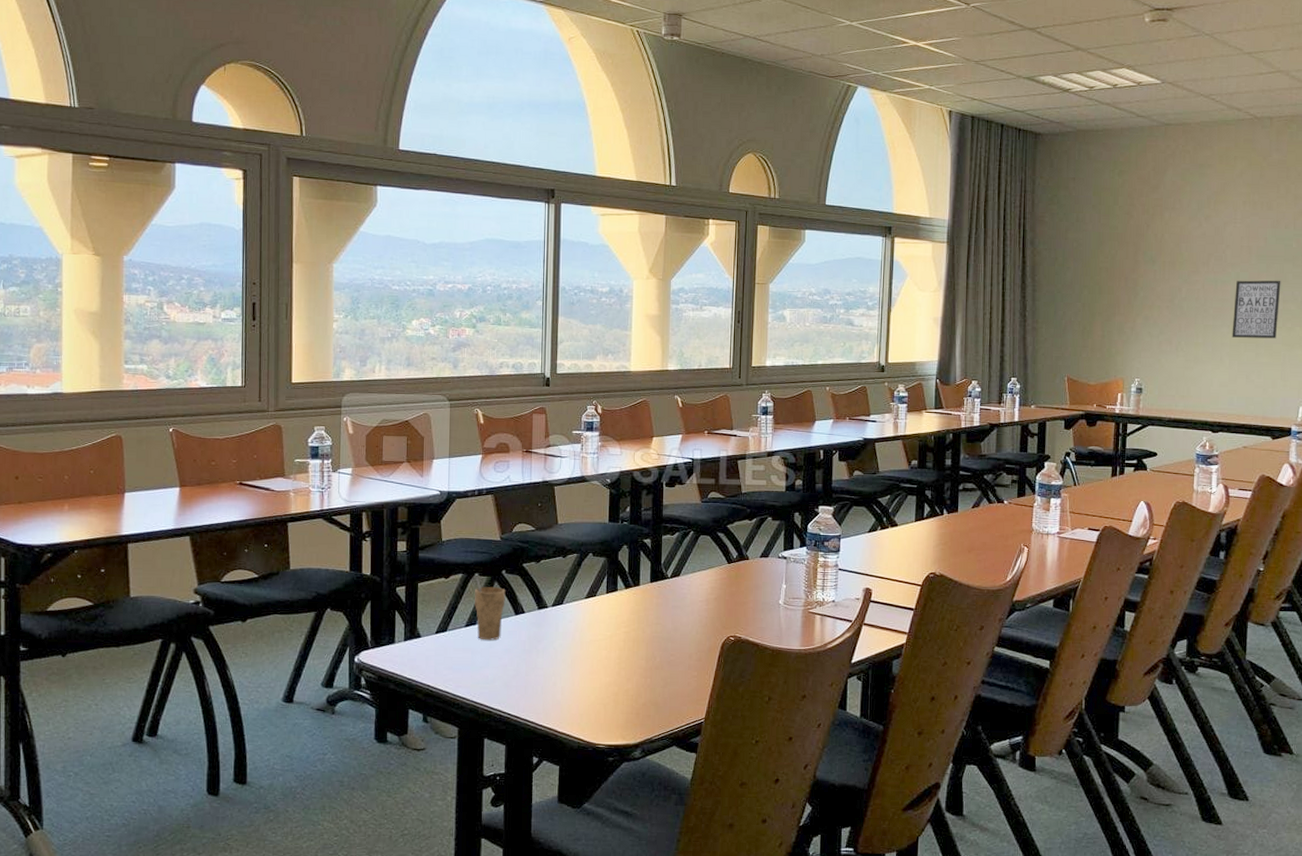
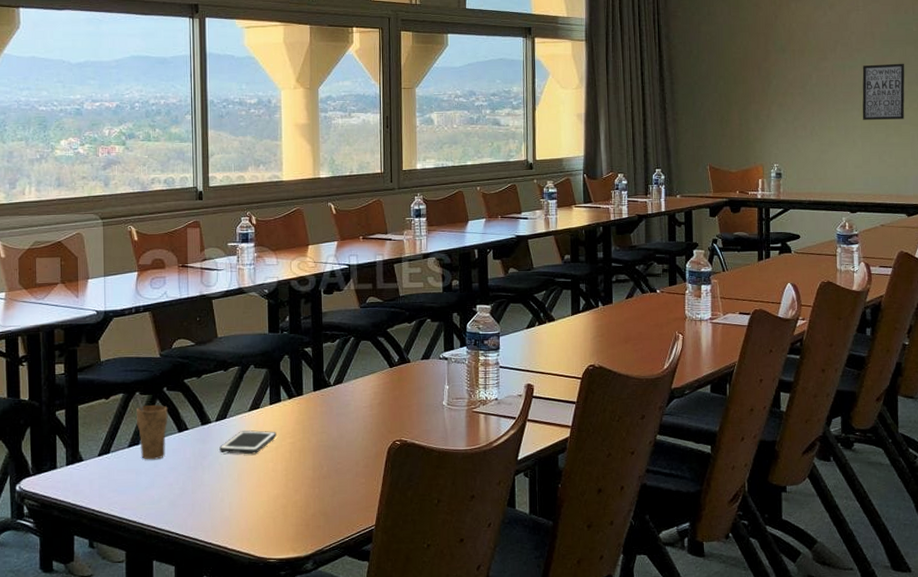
cell phone: none [554,617,611,641] -> present [219,430,276,455]

